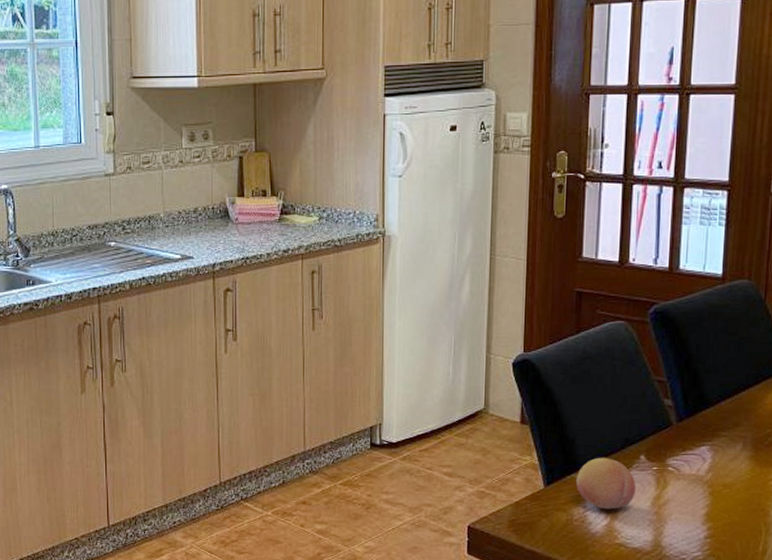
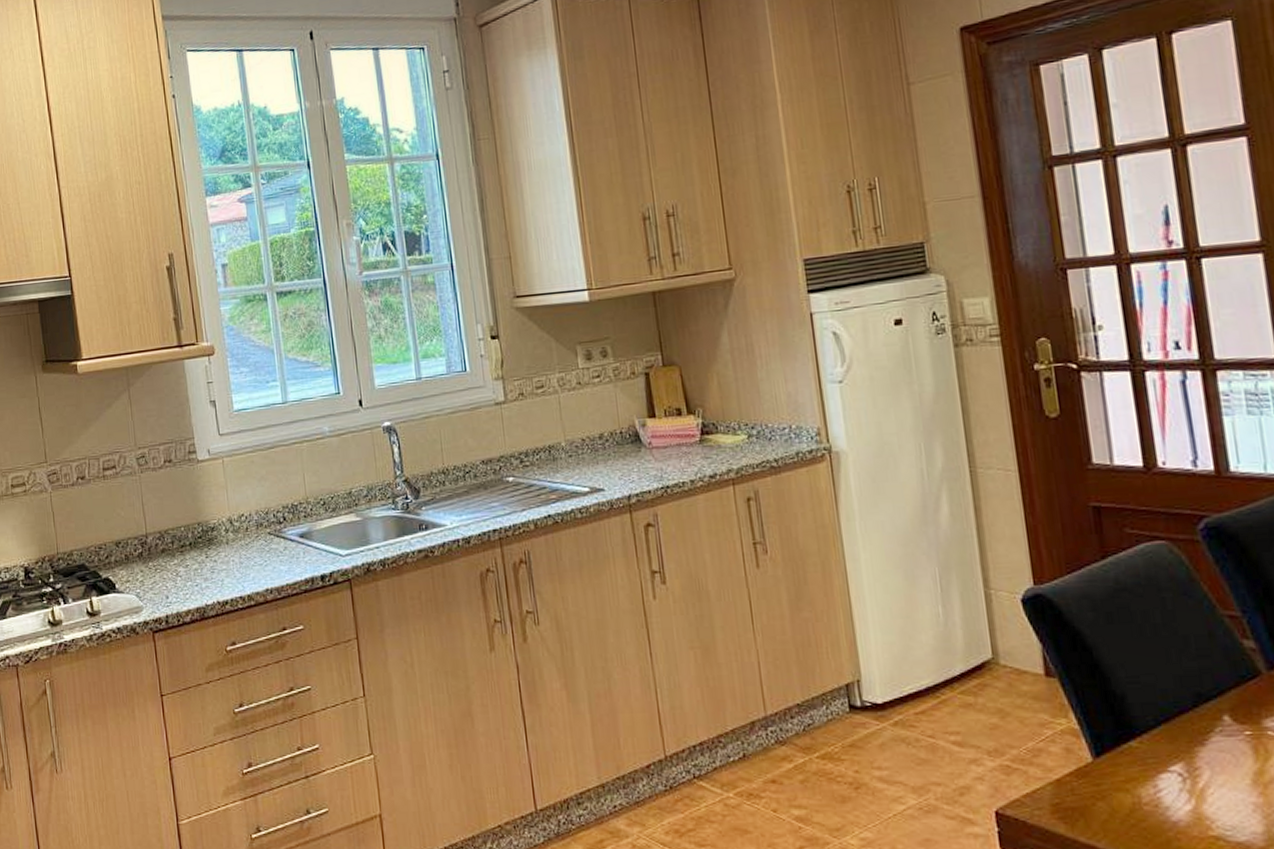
fruit: present [575,457,636,510] -> none [1135,718,1226,790]

